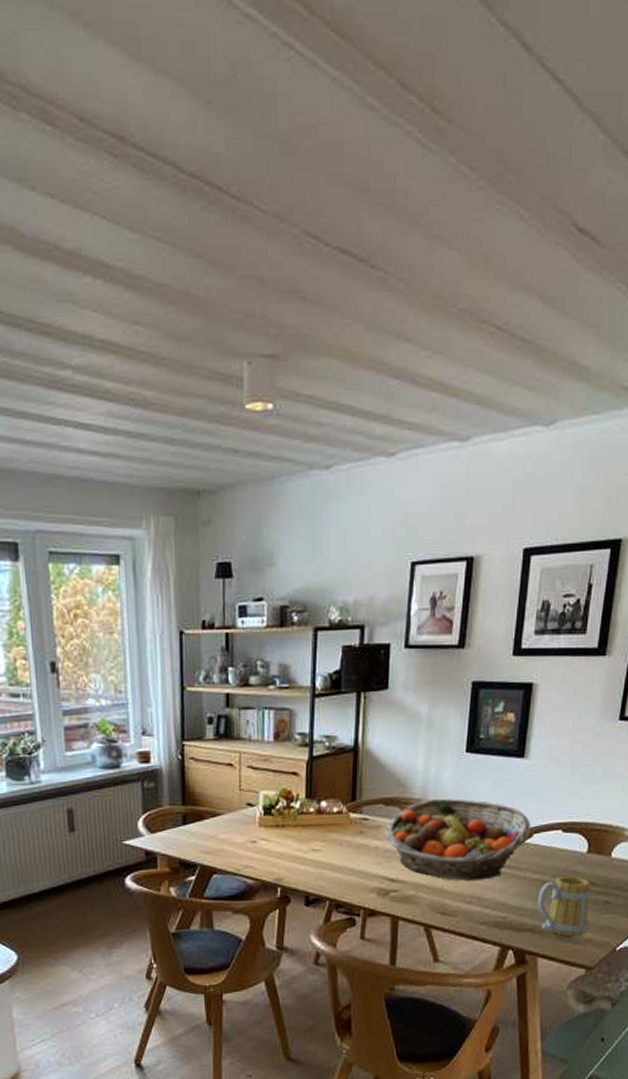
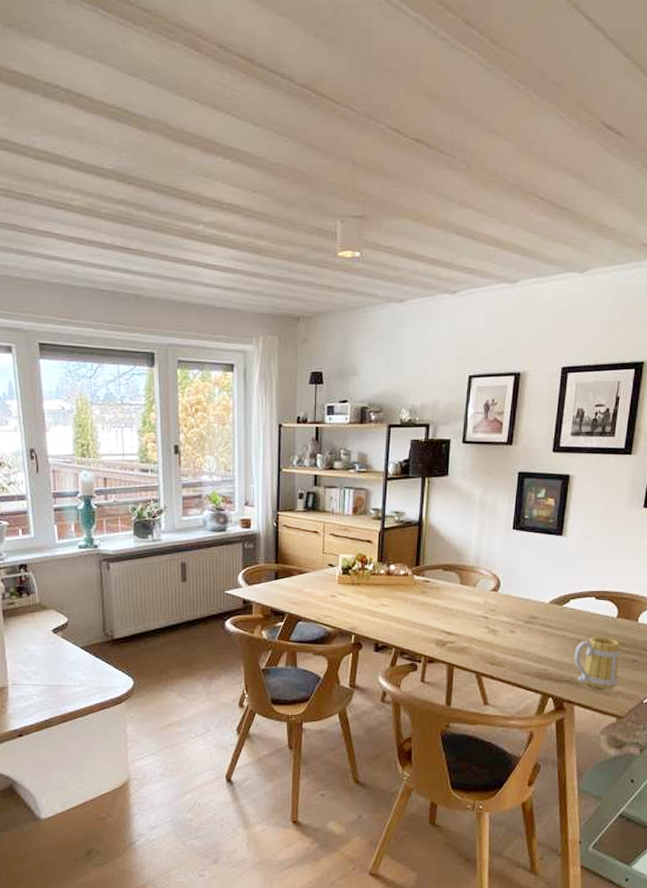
fruit basket: present [385,798,531,881] -> none [444,566,568,637]

